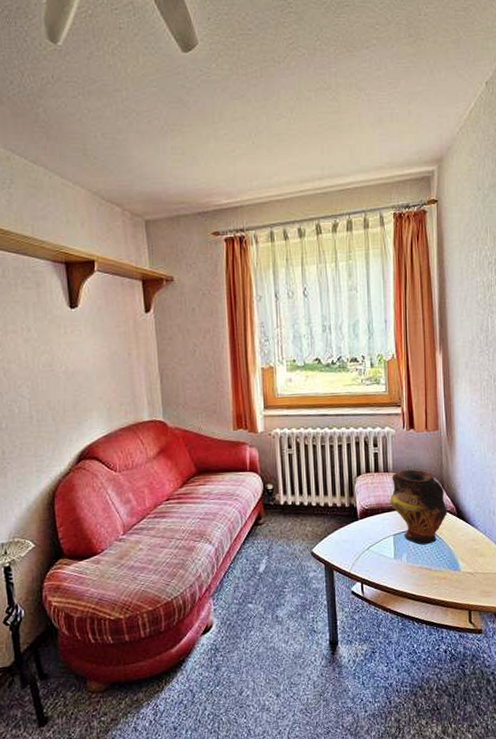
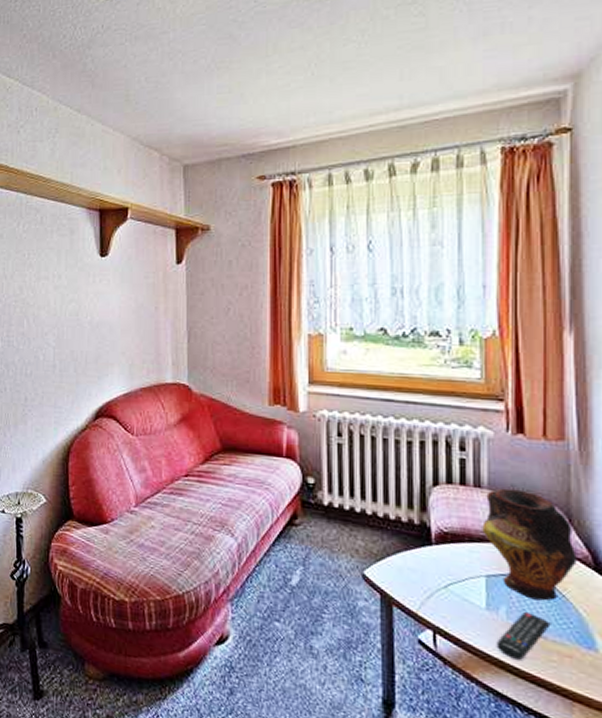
remote control: none [401,554,433,590] -> present [497,611,551,662]

